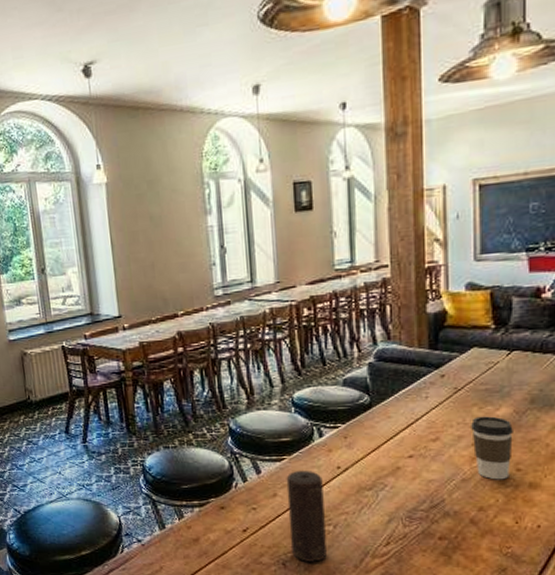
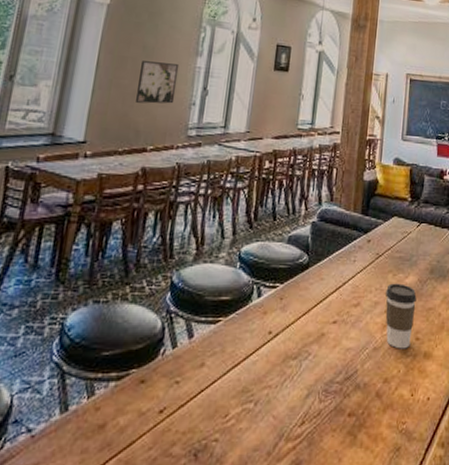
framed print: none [153,227,194,273] -> present [134,61,180,104]
candle: present [286,470,327,562] -> none [206,334,253,450]

